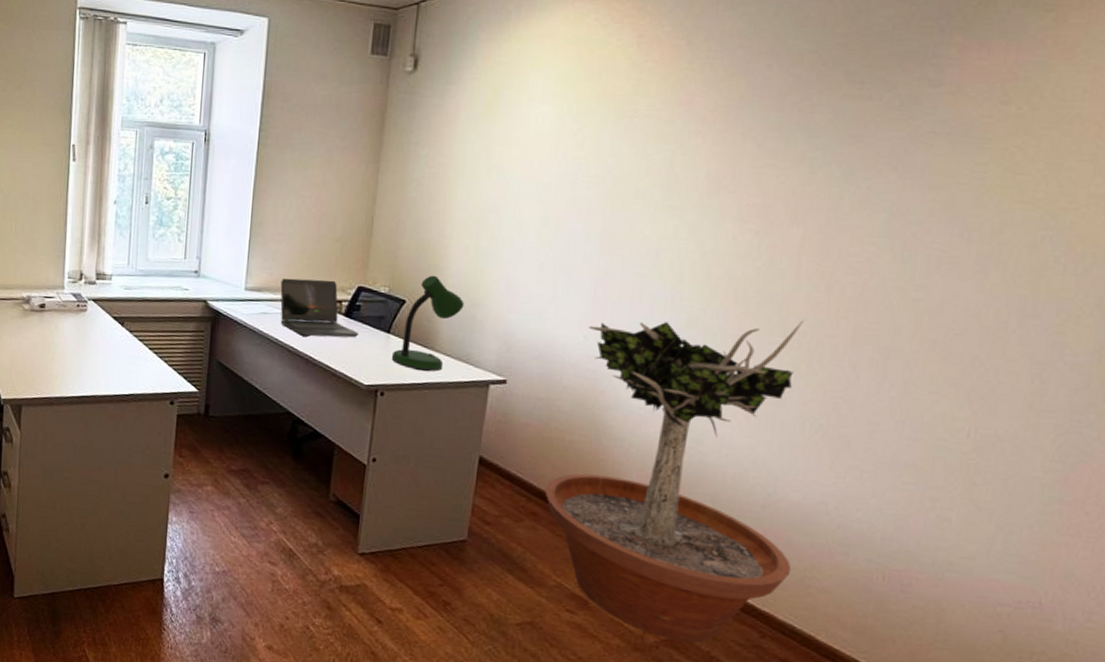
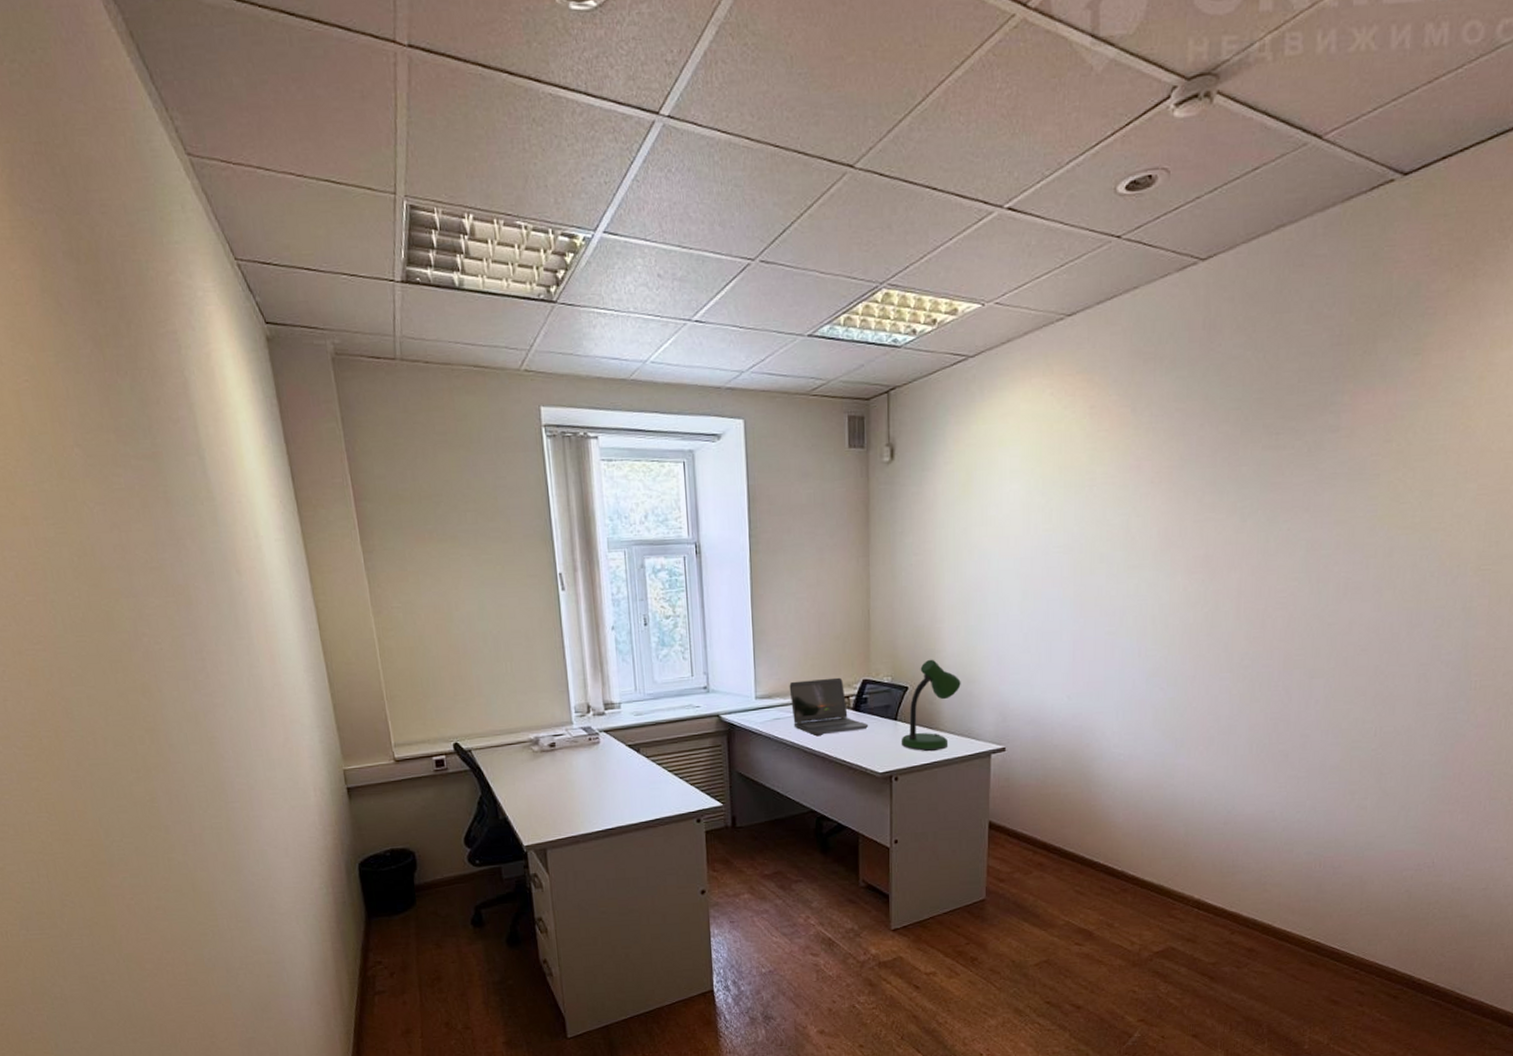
potted tree: present [545,321,804,643] -> none [1048,655,1251,951]

